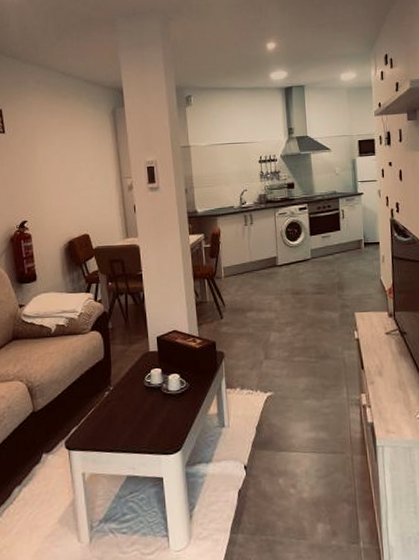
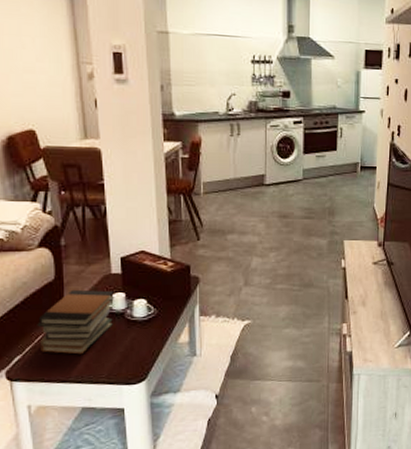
book stack: none [90,366,152,426] -> present [37,289,114,355]

